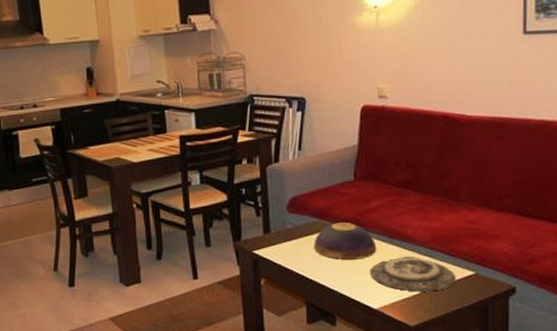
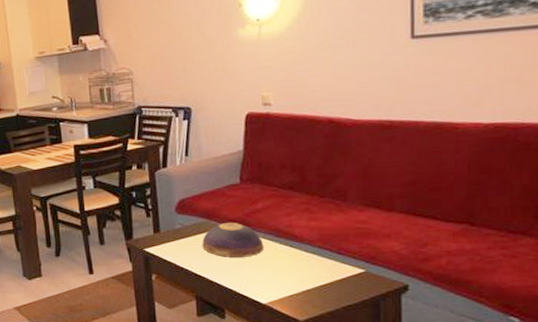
plate: present [370,256,456,292] -> none [258,254,345,288]

